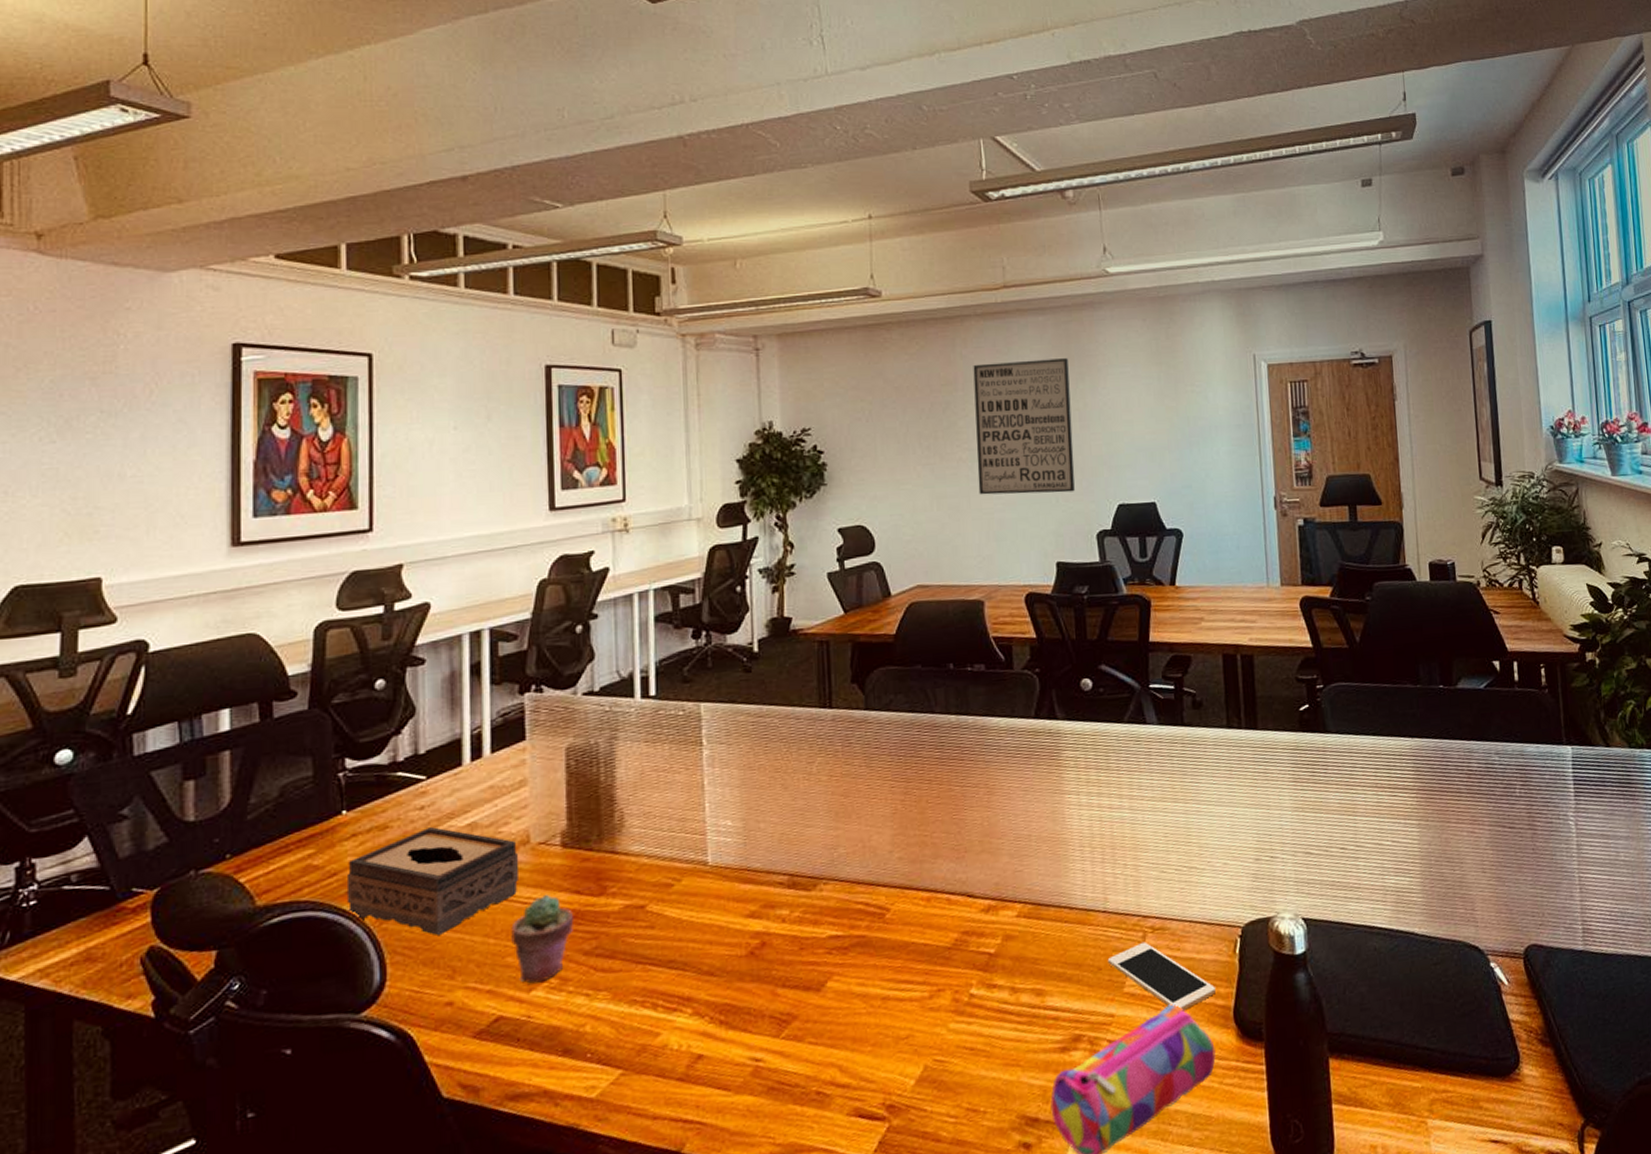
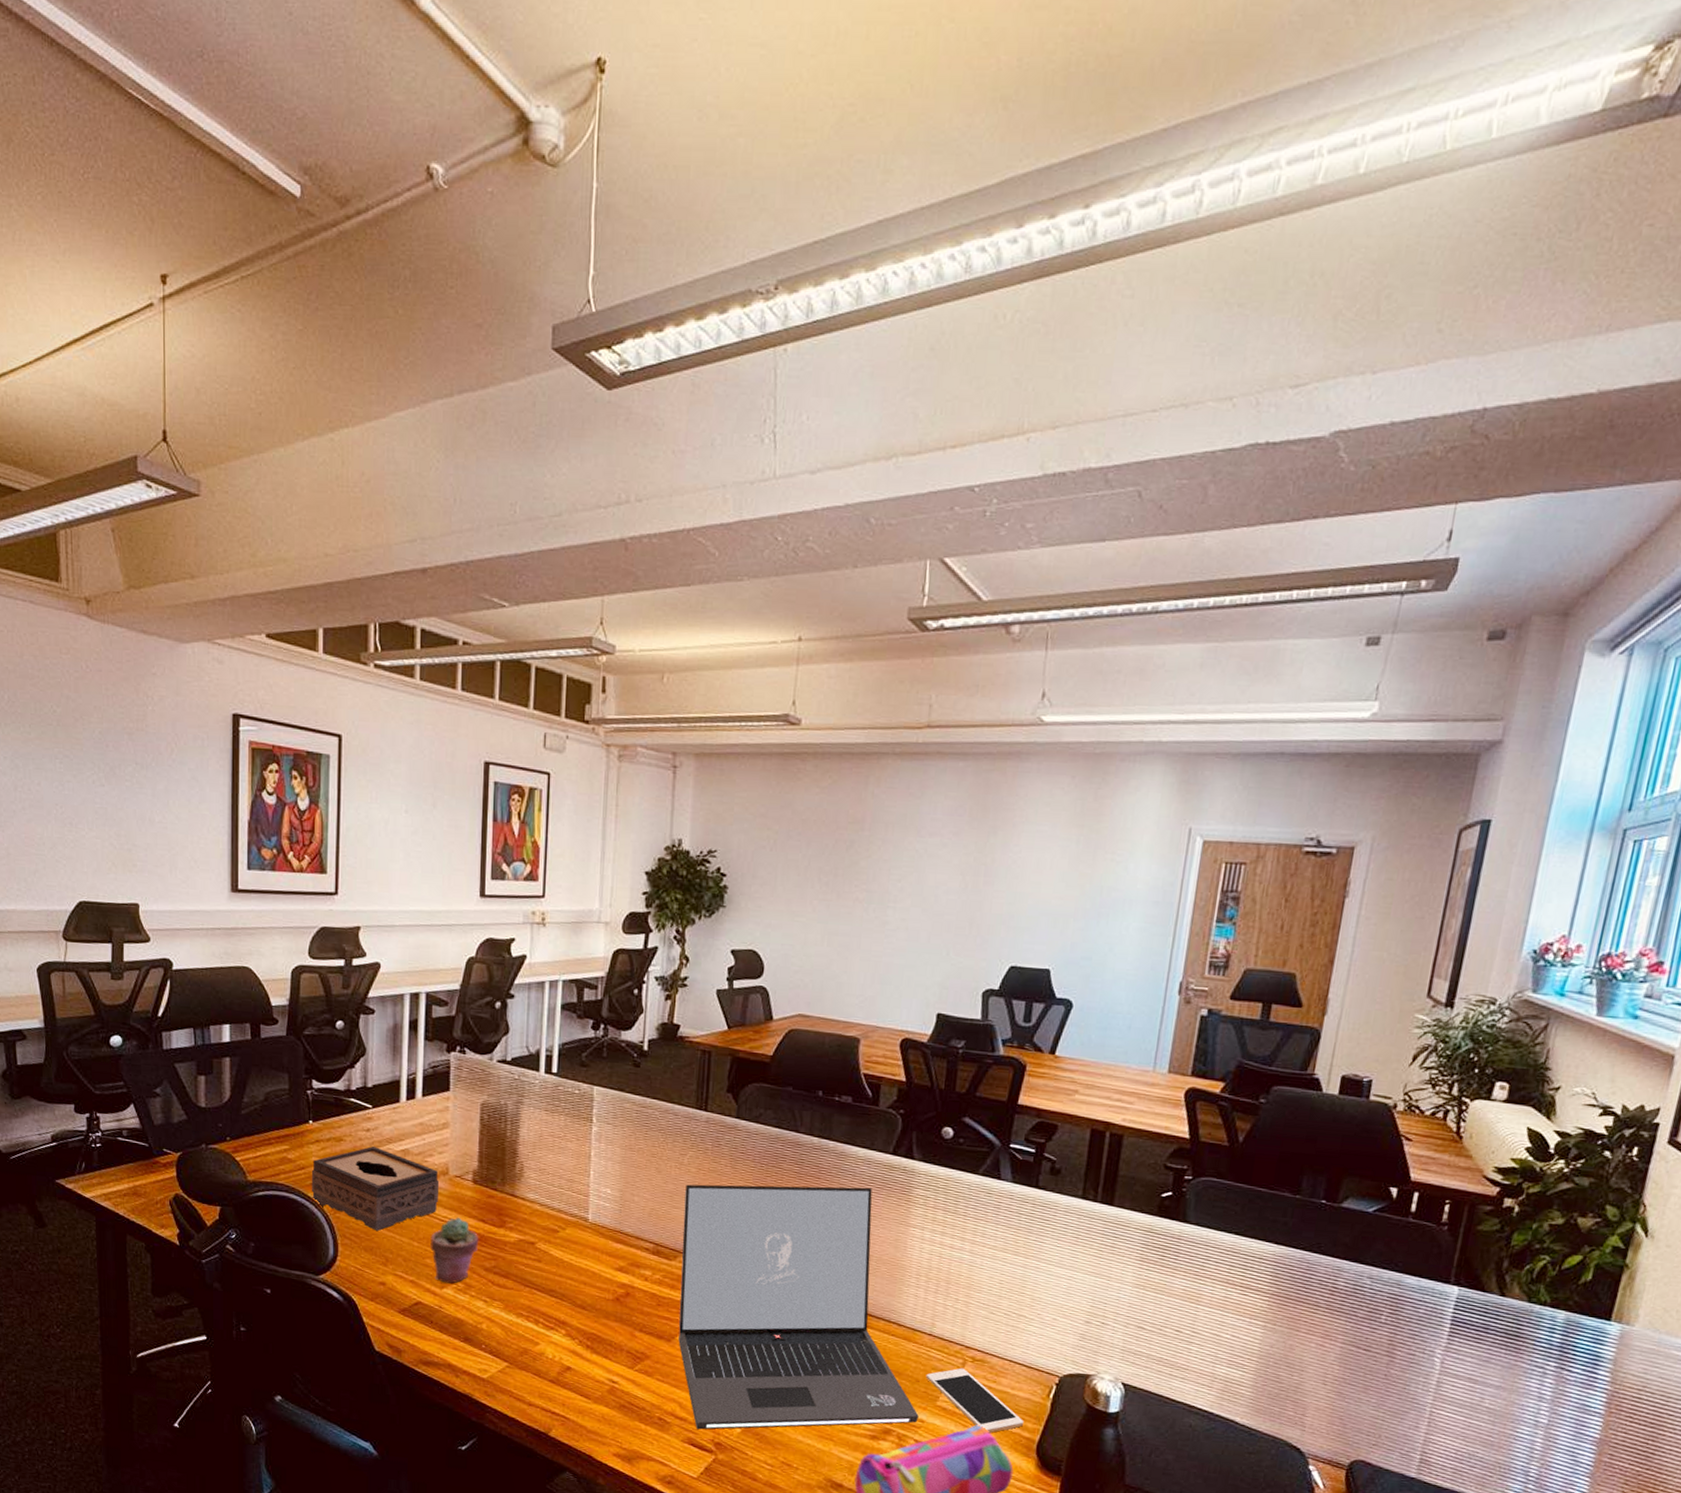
laptop: none [817,759,1108,1095] -> present [678,1184,919,1430]
wall art: present [973,358,1075,495] -> none [870,805,983,947]

